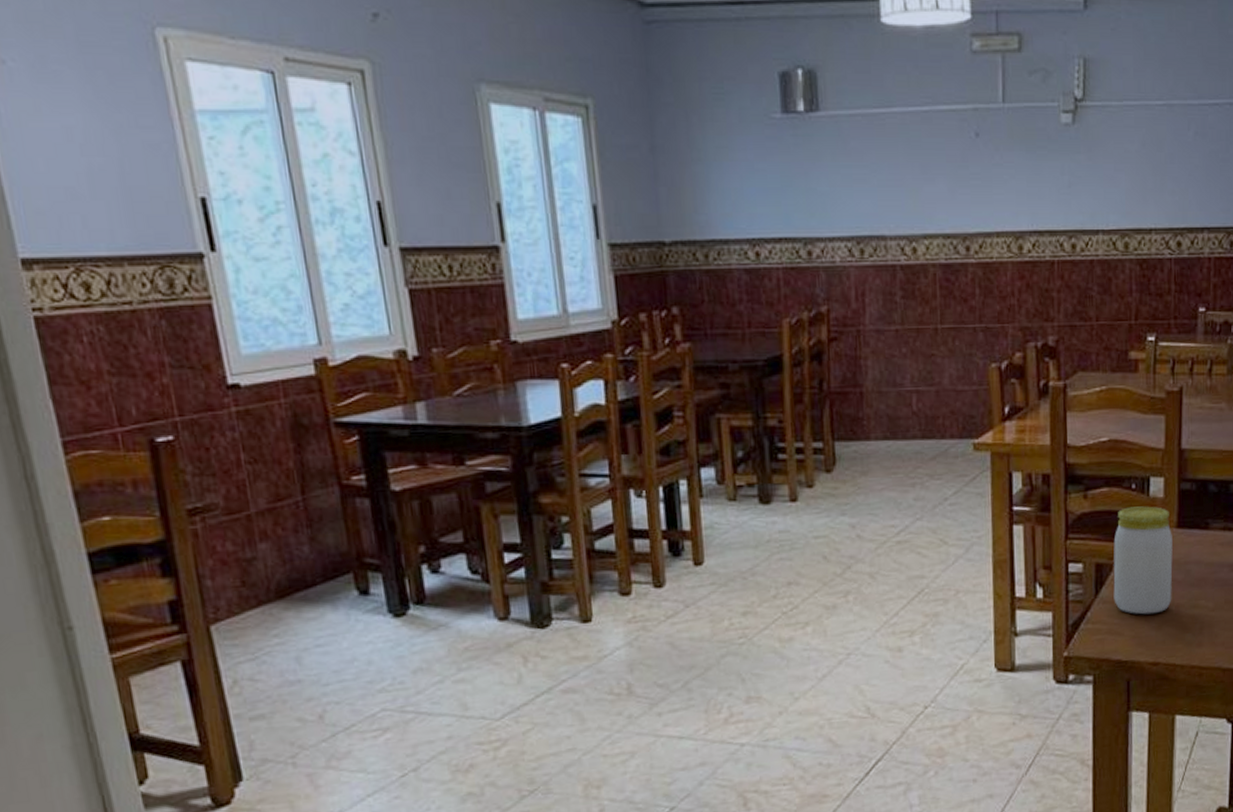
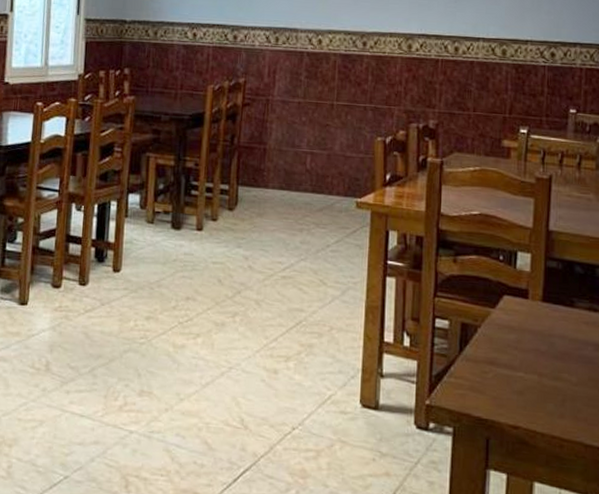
jar: present [1113,506,1173,615] -> none [477,276,537,379]

